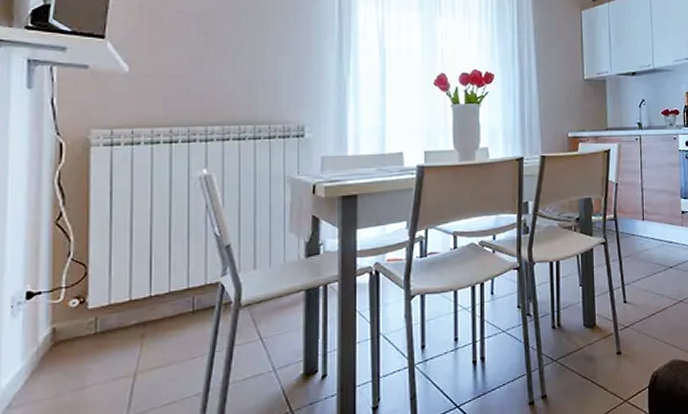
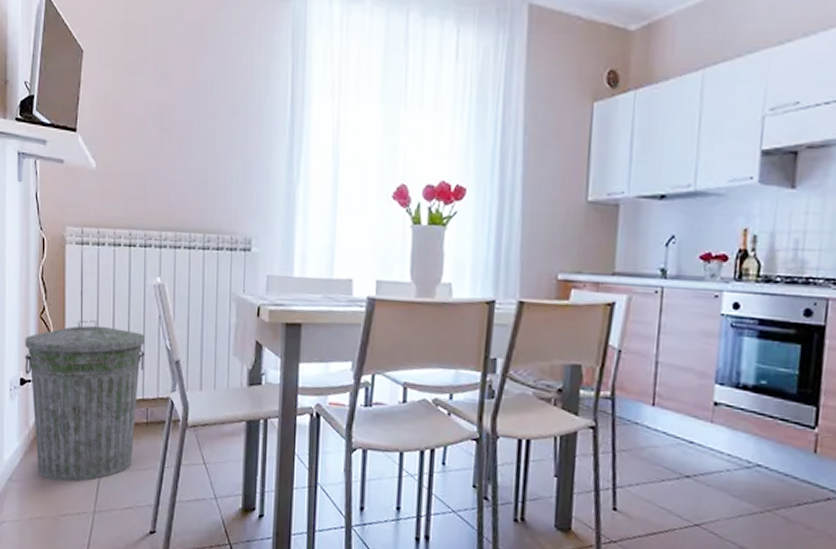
trash can: none [34,219,189,395] -> present [25,320,145,482]

